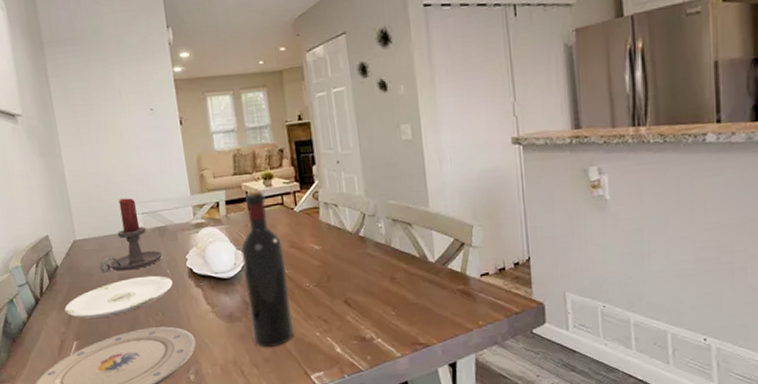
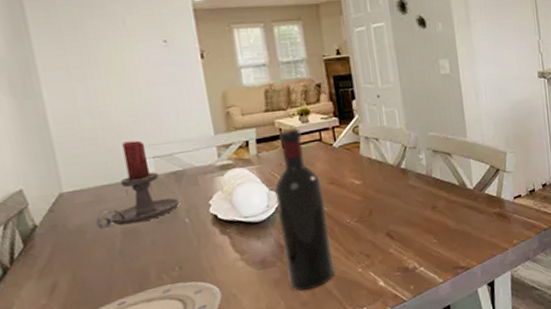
plate: present [65,275,173,319] -> none [46,225,193,285]

